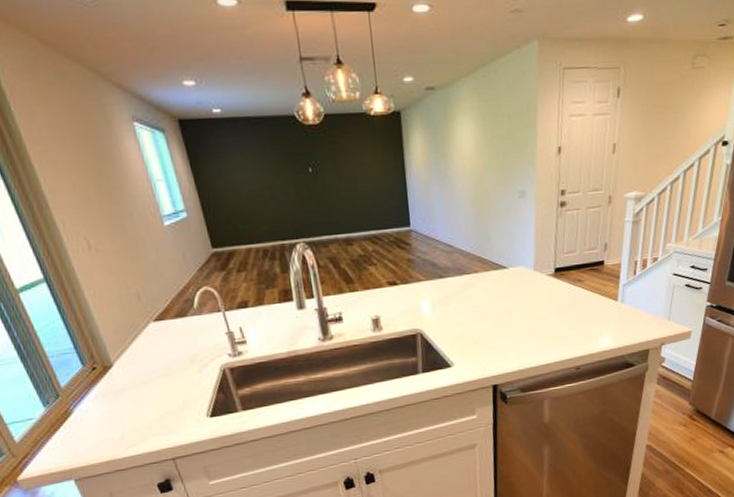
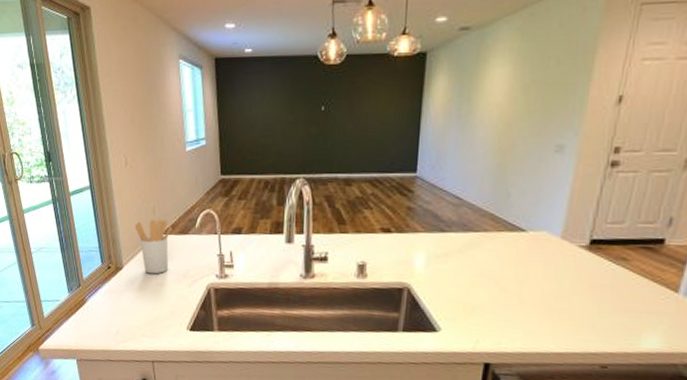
utensil holder: none [117,304,171,367] -> present [135,219,173,274]

